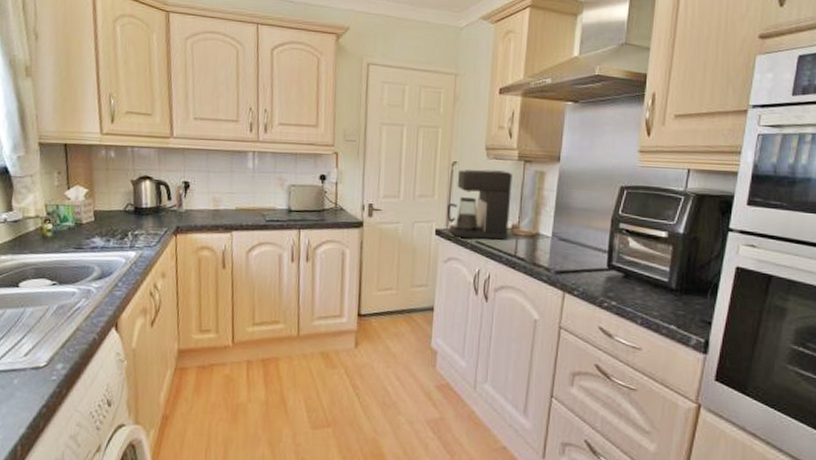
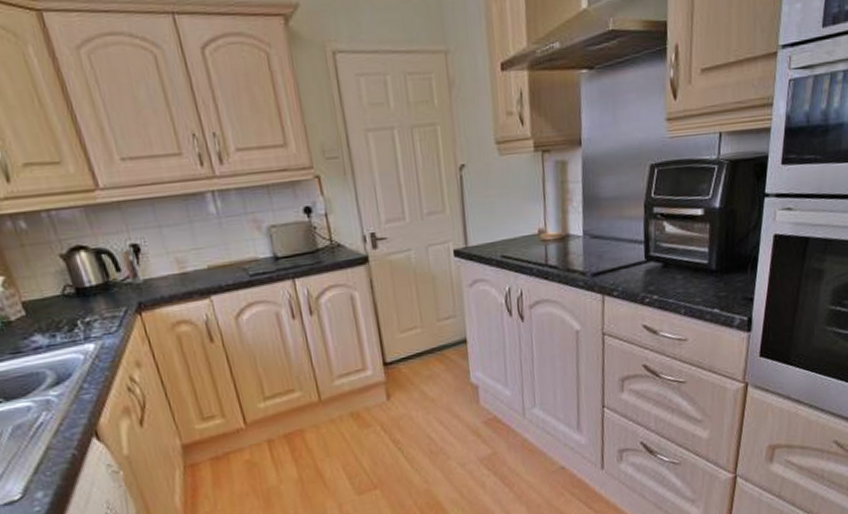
coffee maker: present [447,169,512,240] -> none [462,167,536,257]

